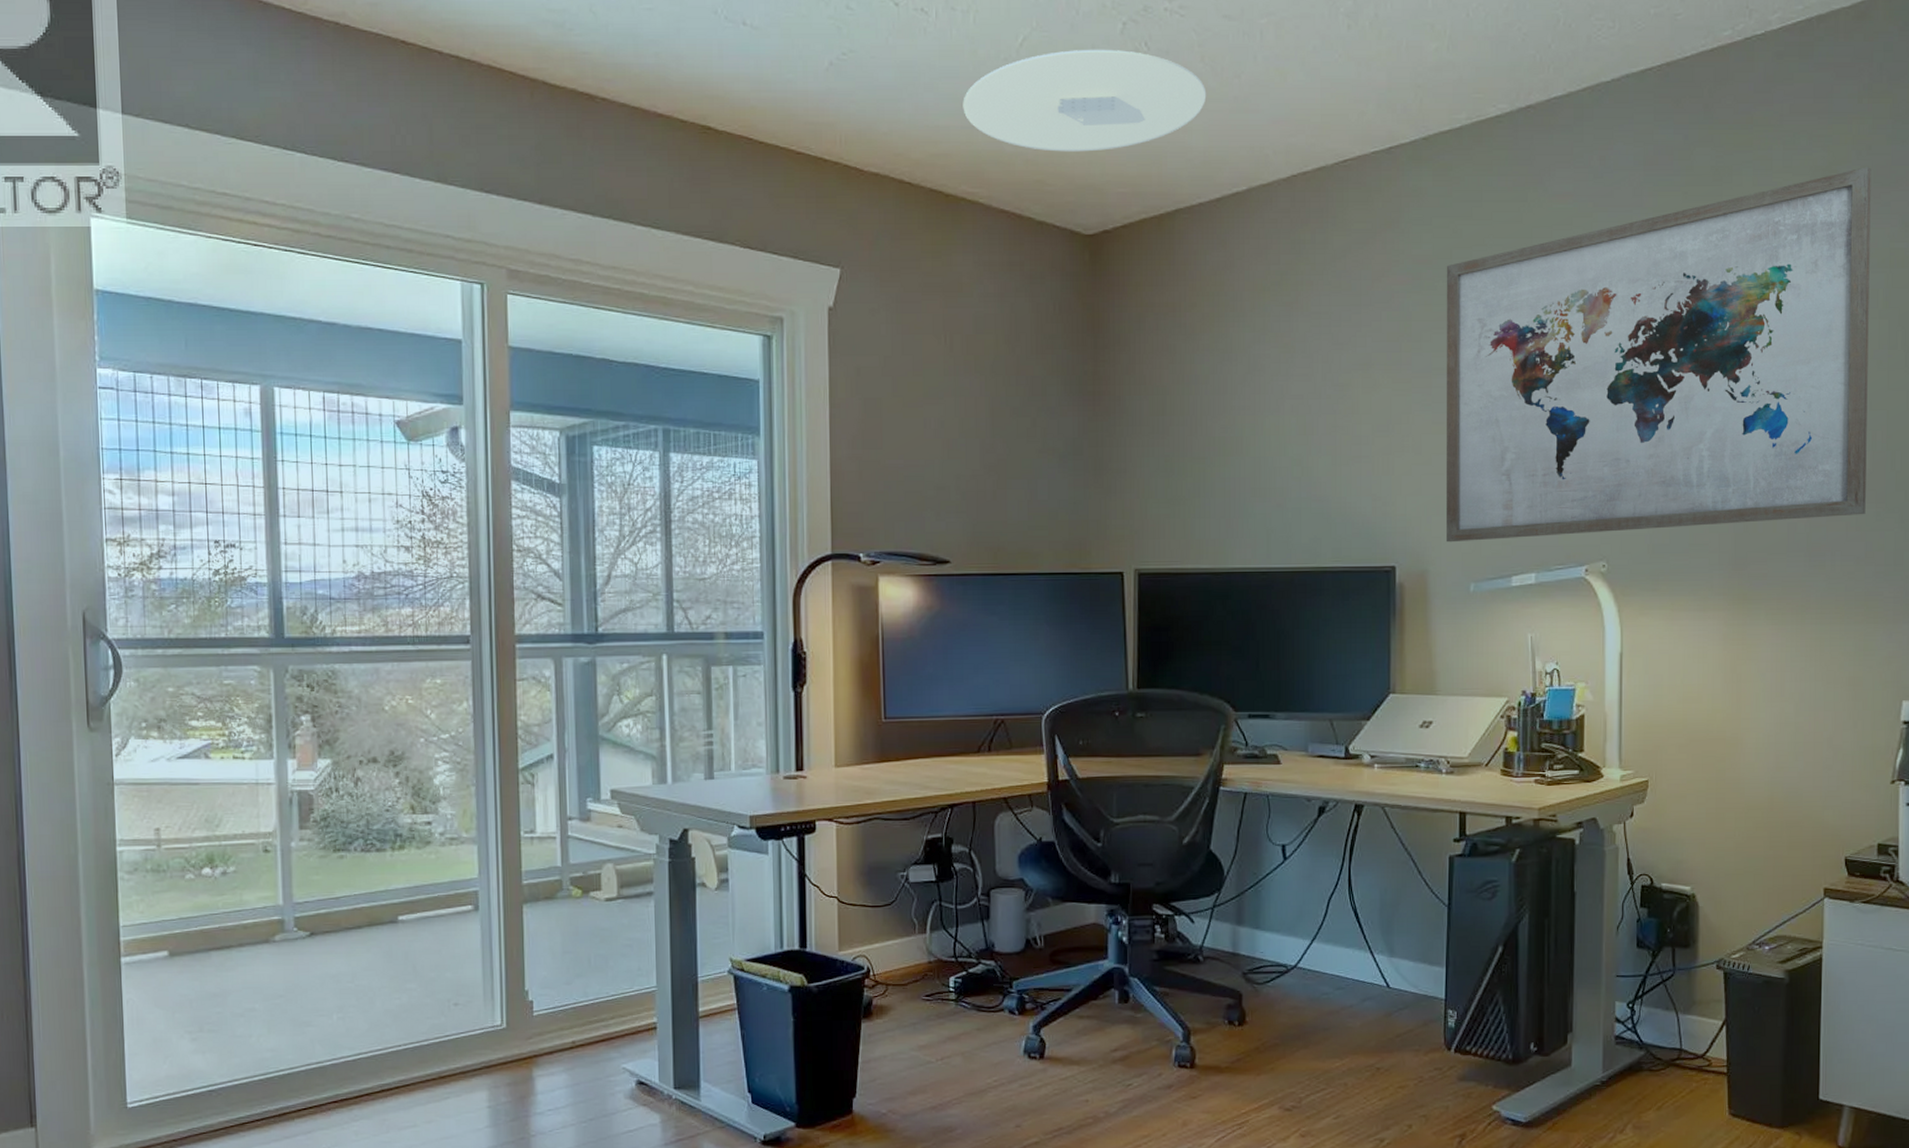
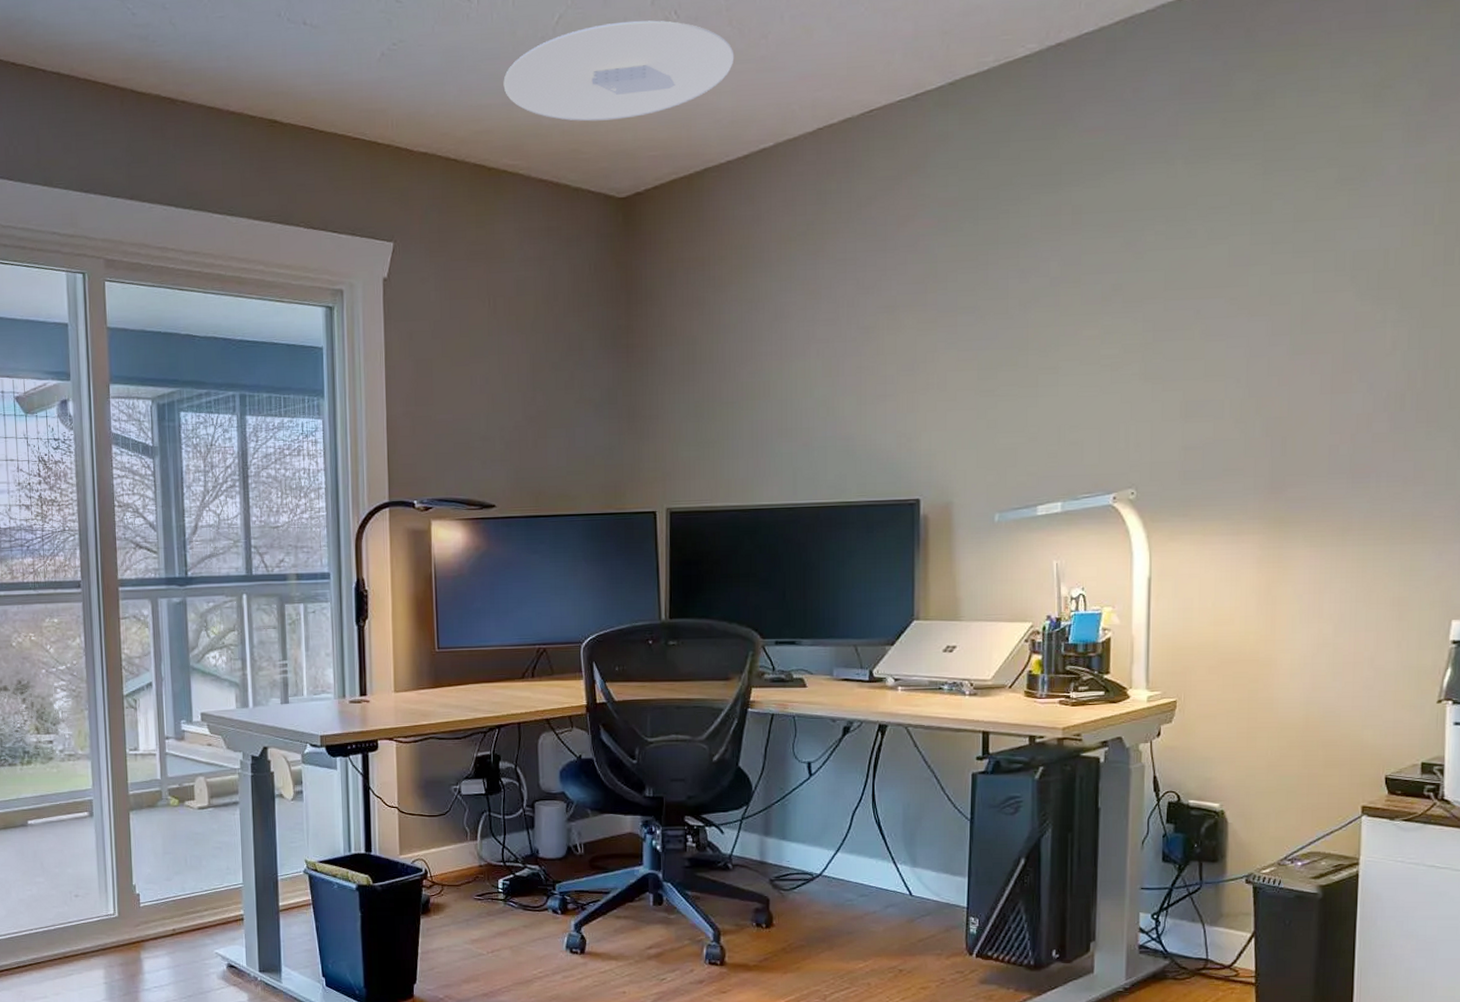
wall art: present [1445,167,1871,543] -> none [970,80,1429,475]

